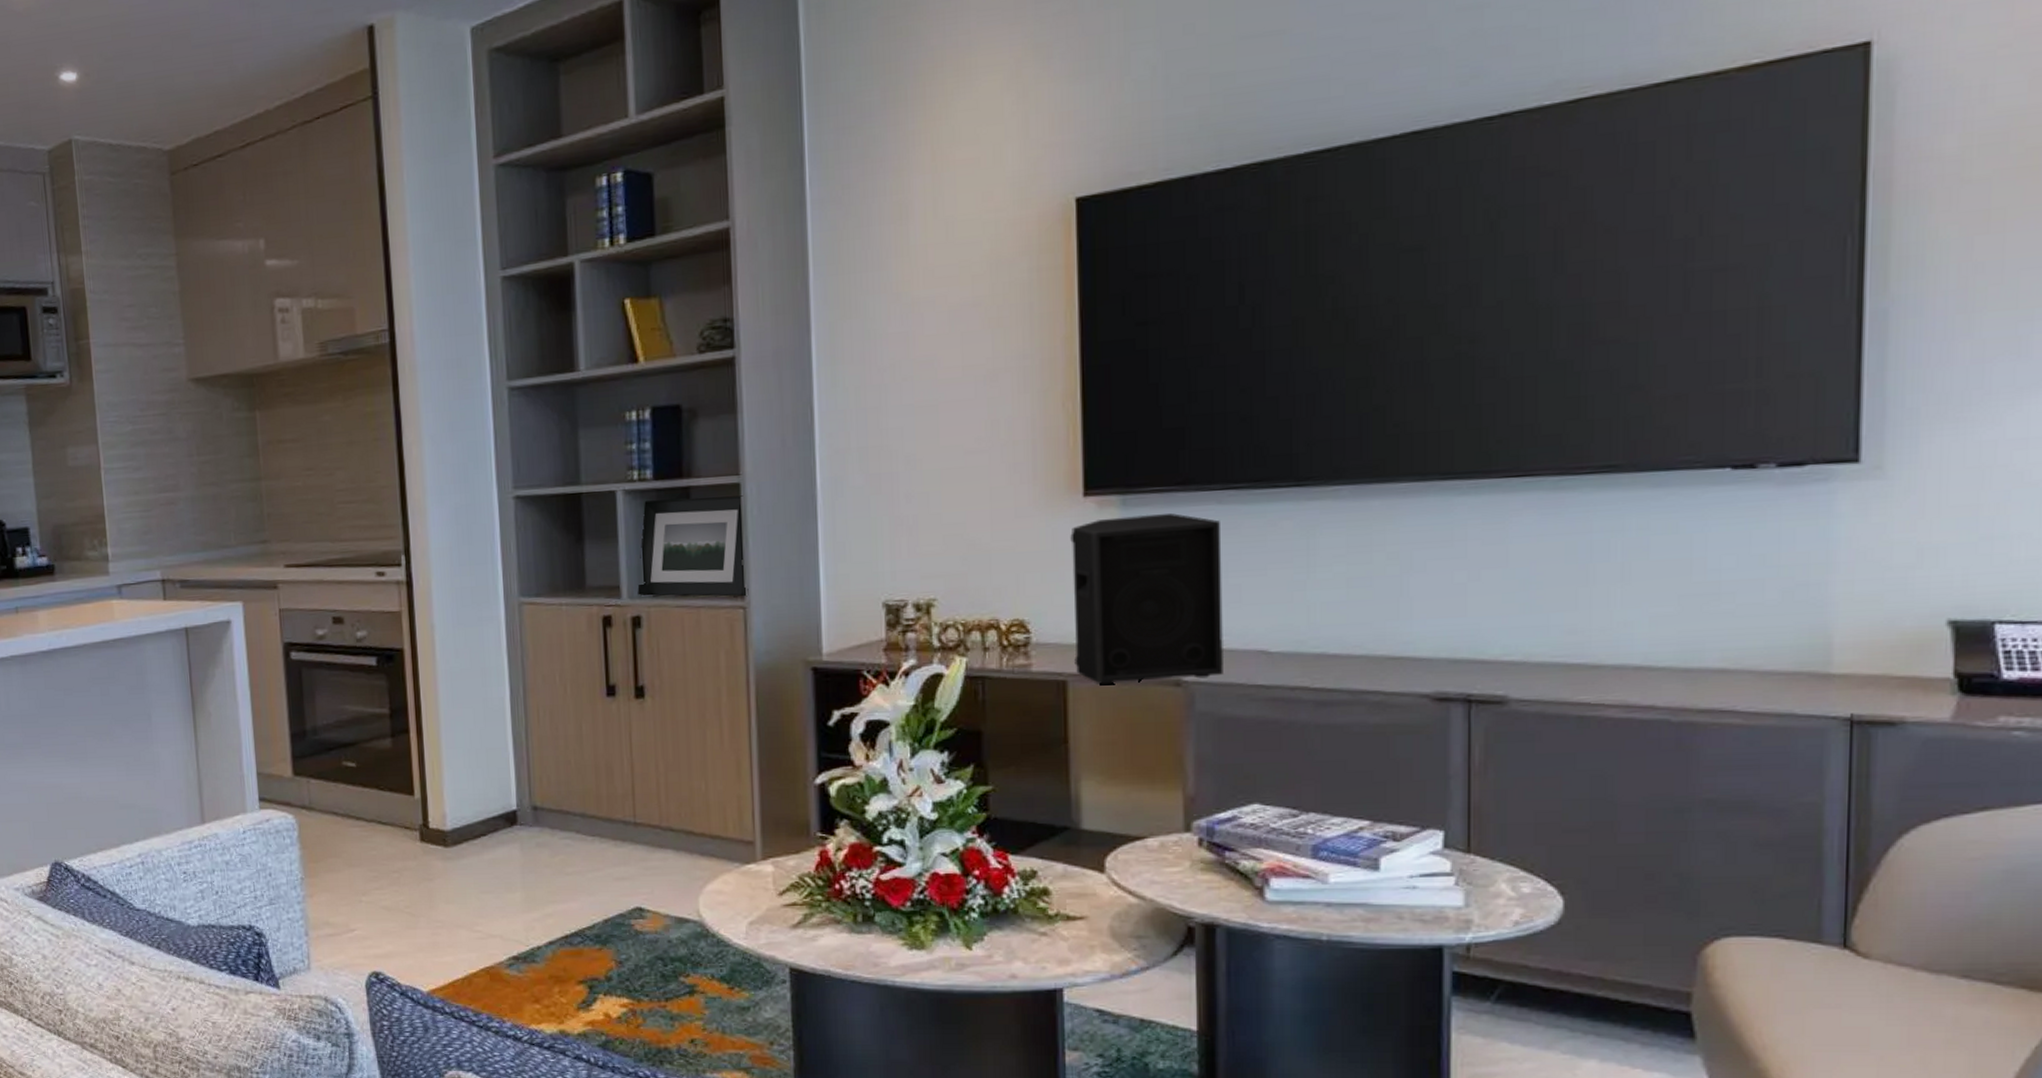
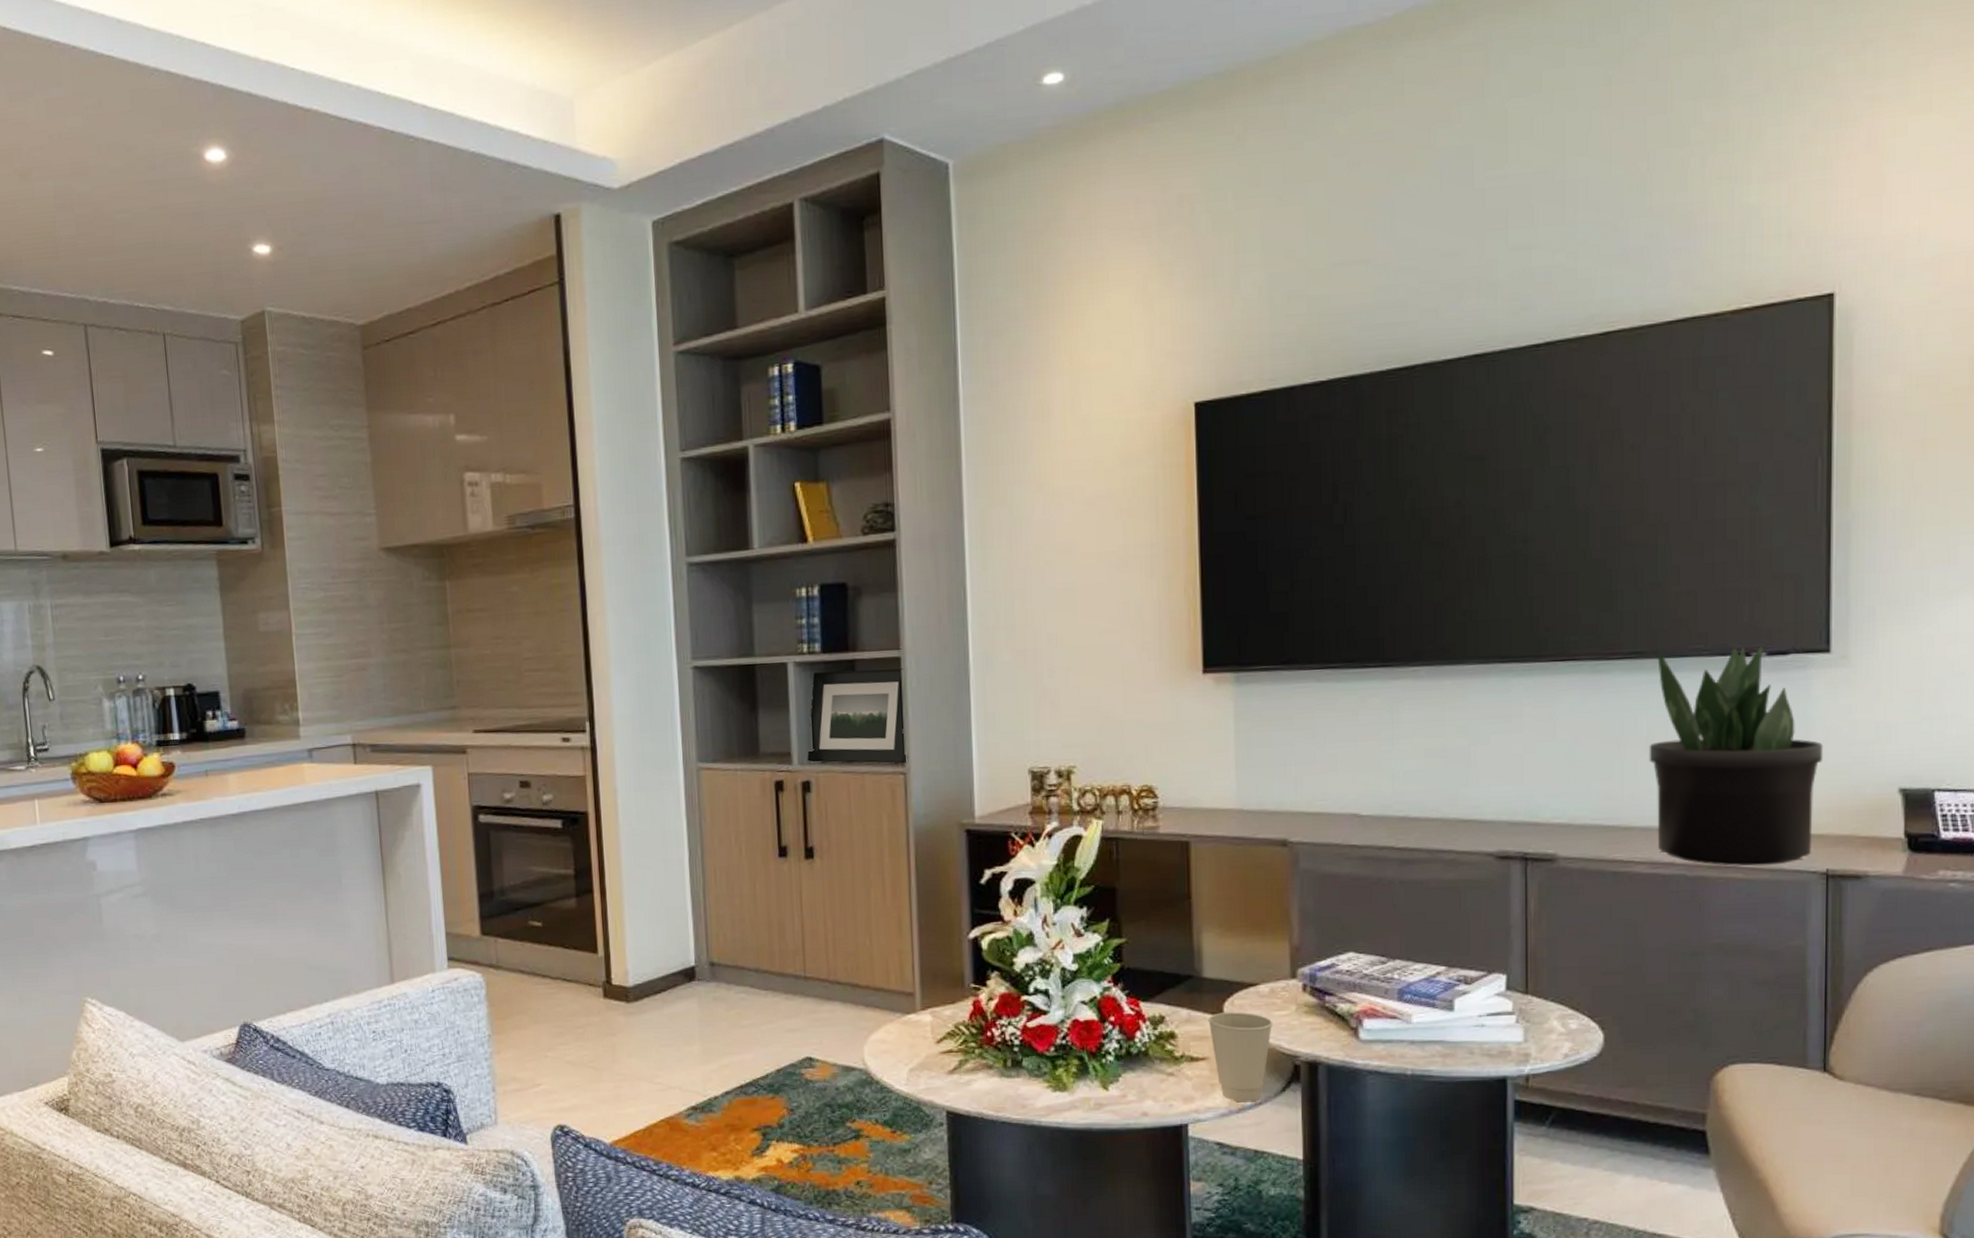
speaker: present [1070,513,1223,685] -> none [1192,690,1323,846]
cup: none [1087,867,1164,967] -> present [1208,1012,1273,1102]
planter: none [1624,455,1849,711] -> present [1649,645,1824,867]

